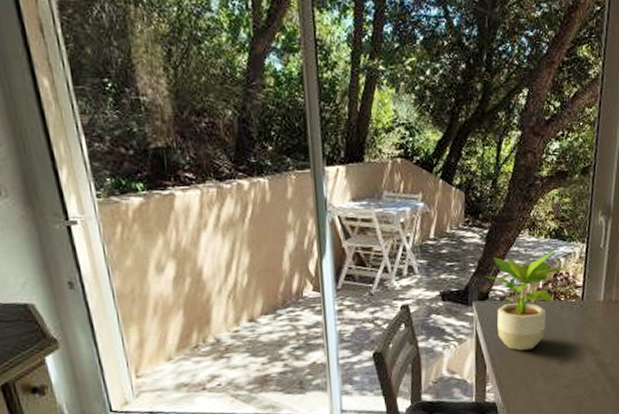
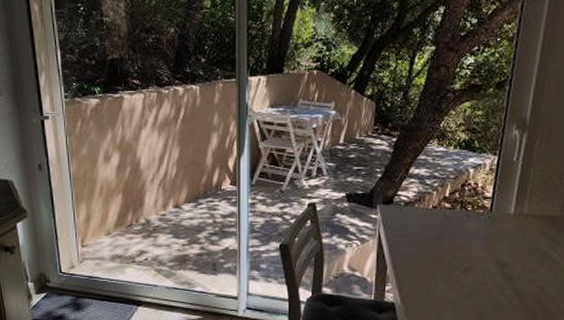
potted plant: present [485,250,568,351] -> none [391,161,477,256]

